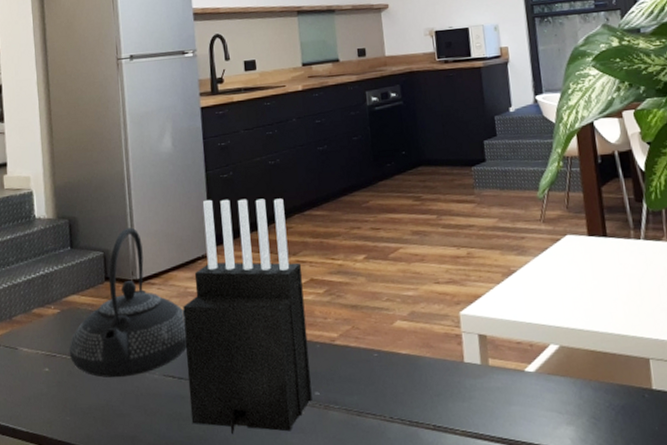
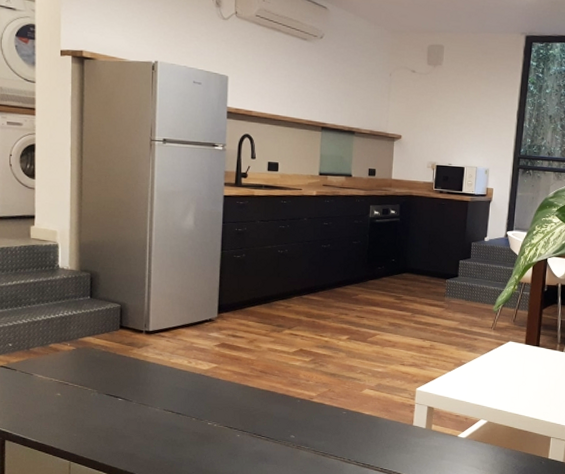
teapot: present [69,227,188,378] -> none [80,287,188,408]
knife block: present [183,198,312,435] -> none [184,274,294,462]

